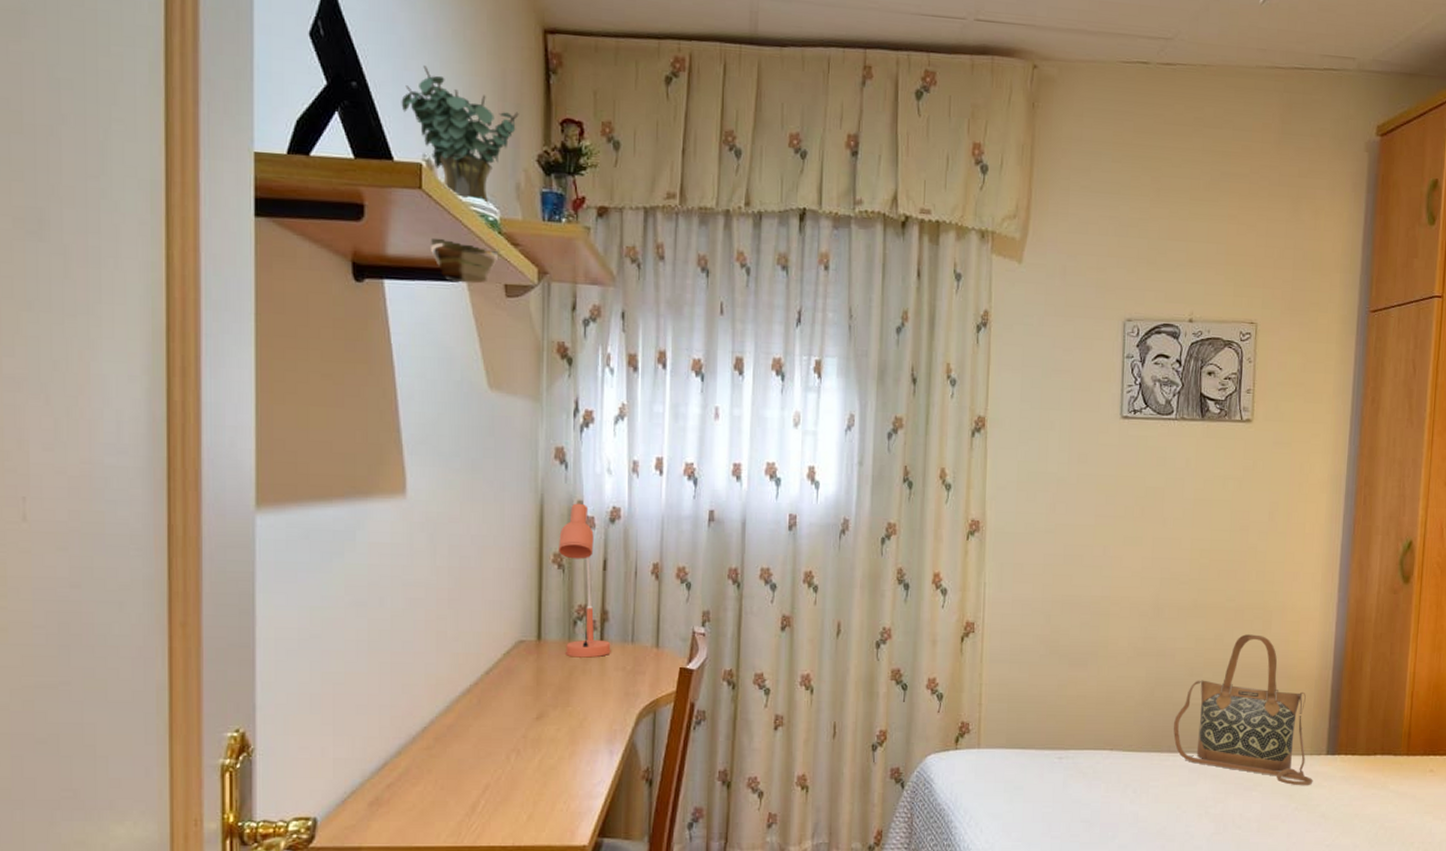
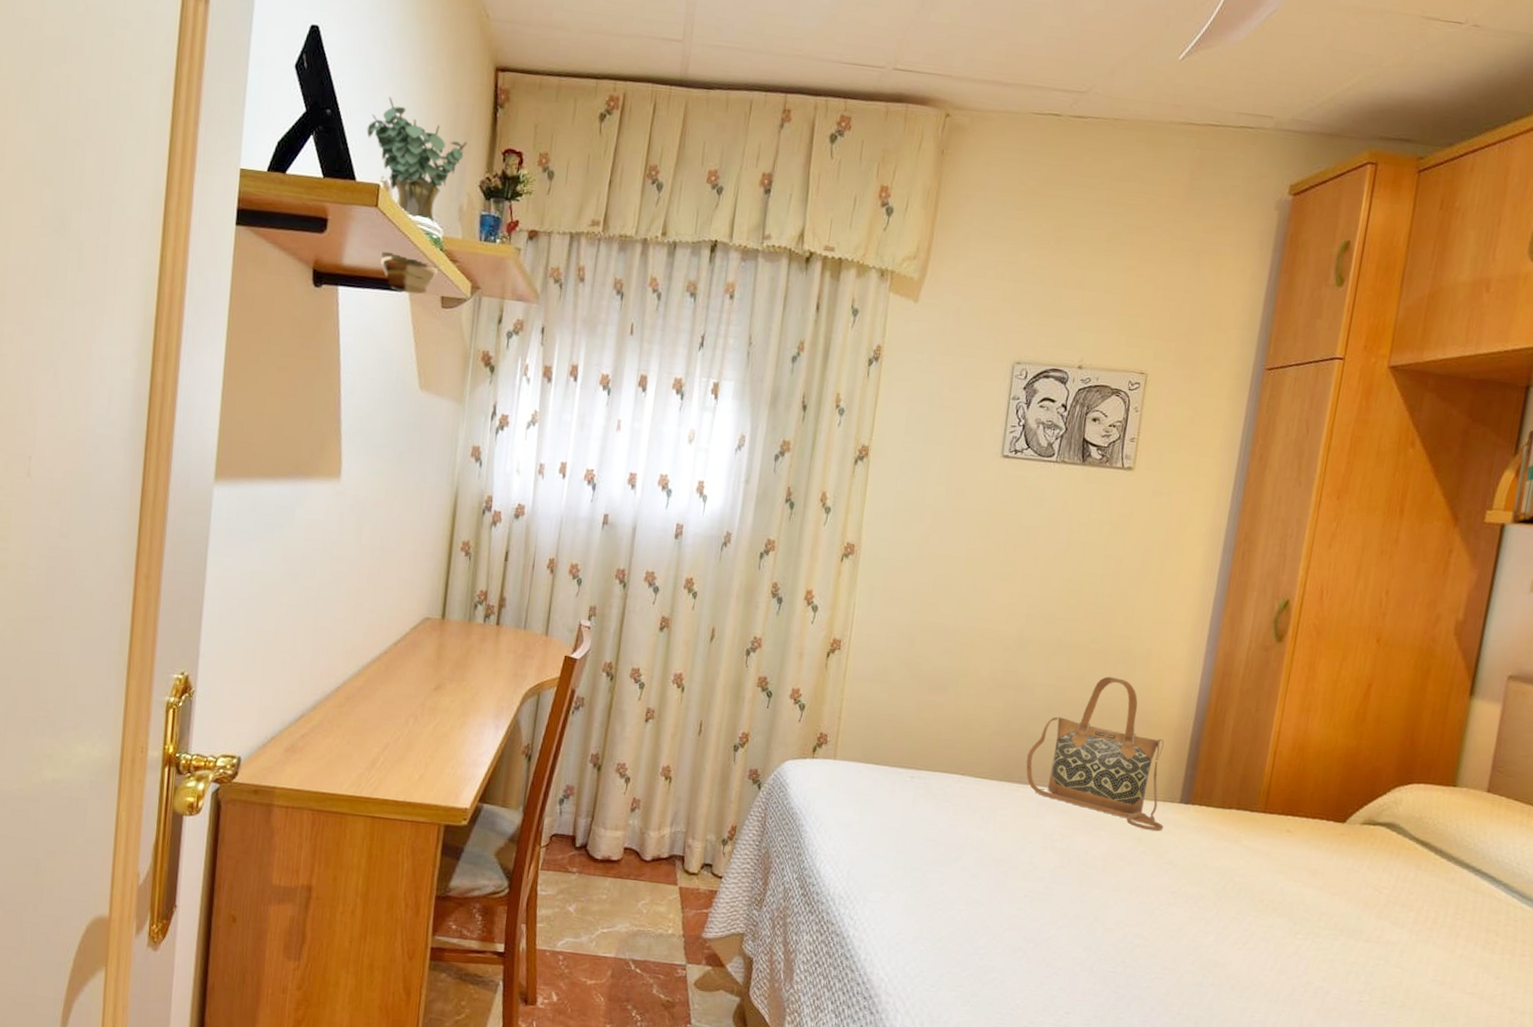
desk lamp: present [558,503,611,658] -> none [465,498,506,640]

